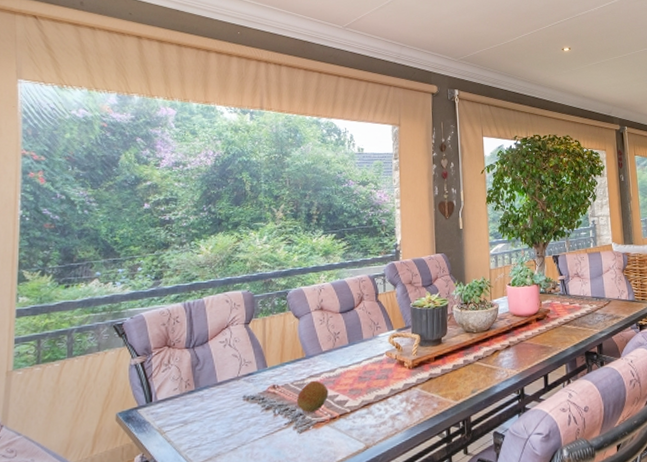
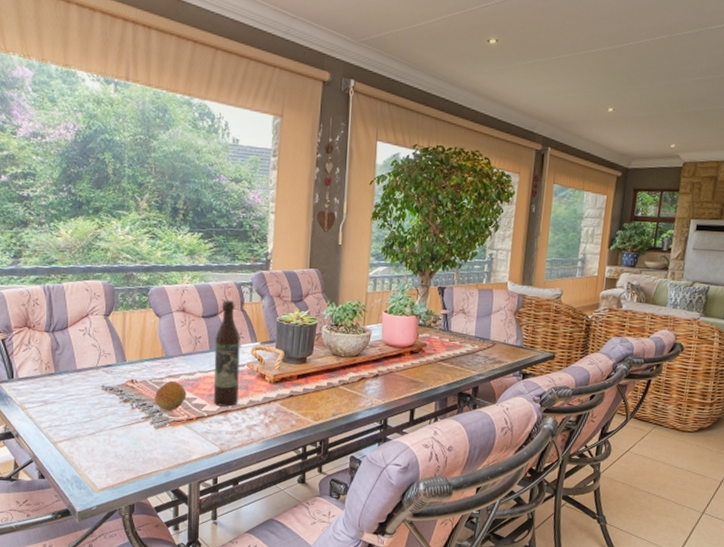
wine bottle: none [353,293,380,400] -> present [213,300,241,407]

